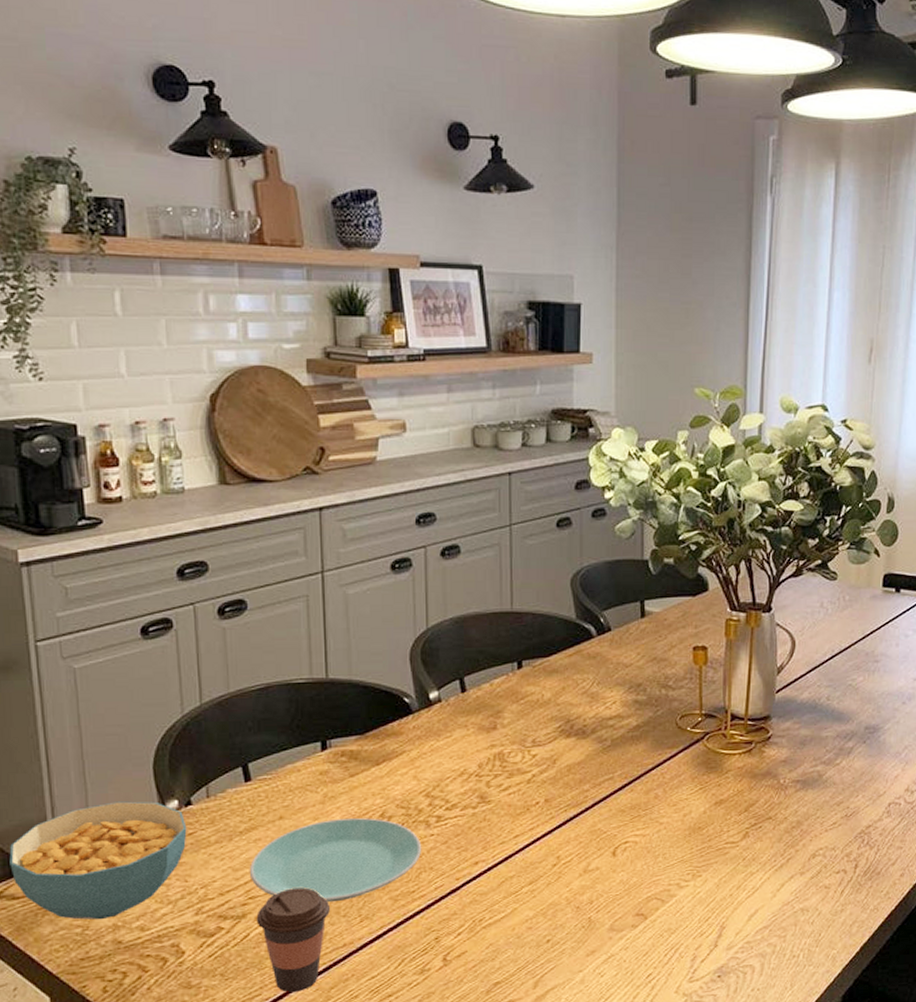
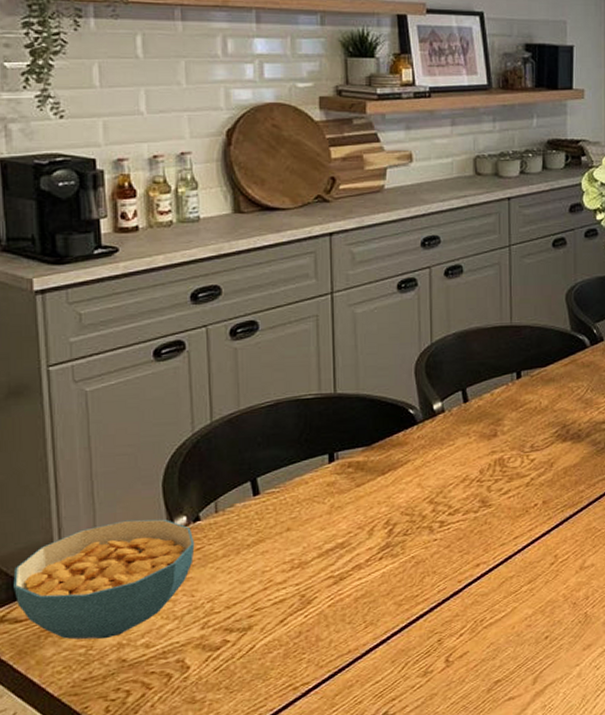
plate: present [249,818,422,903] -> none [256,526,426,611]
coffee cup: present [256,887,330,992] -> none [262,596,335,702]

